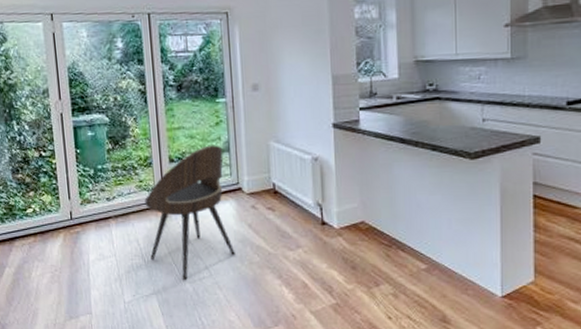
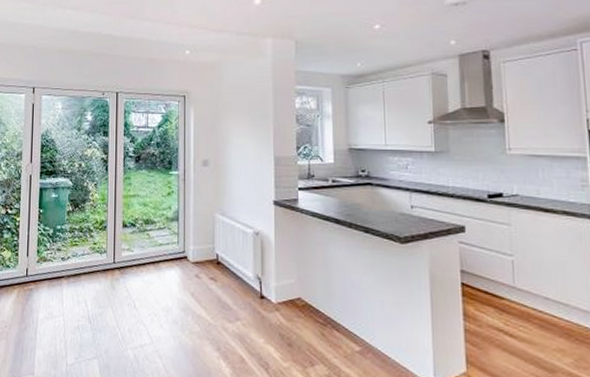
dining chair: present [144,145,235,280] -> none [96,213,177,345]

